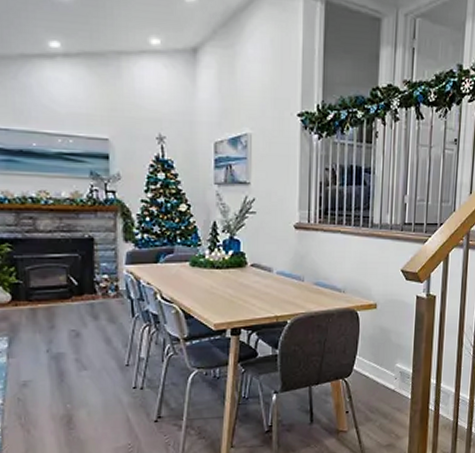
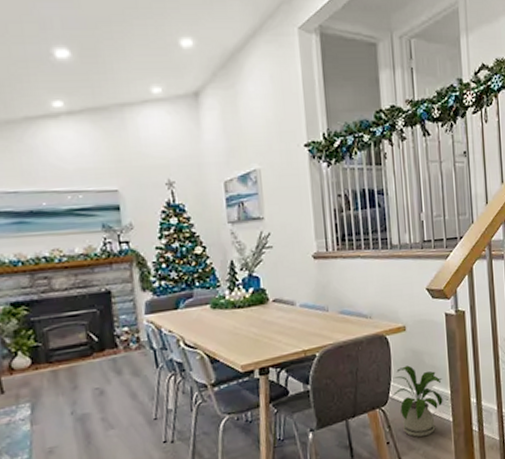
house plant: none [355,341,407,410] -> present [391,365,443,437]

